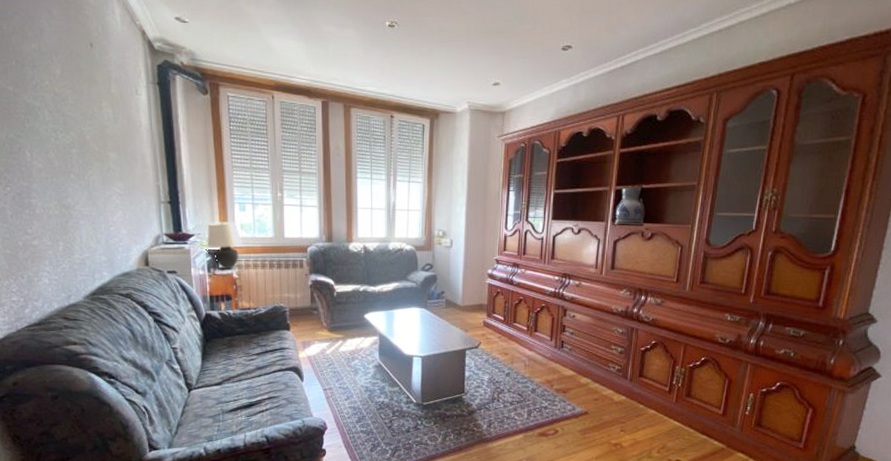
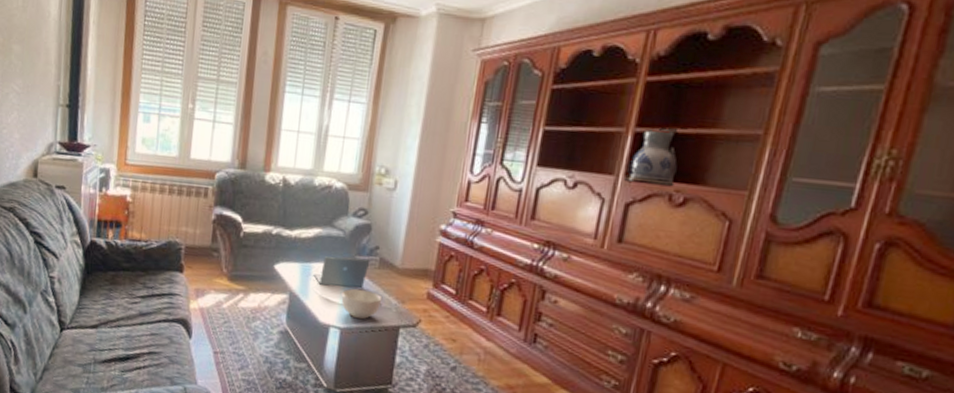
table lamp: present [207,222,242,269] -> none [102,132,142,190]
laptop: none [396,302,439,326] -> present [313,256,371,288]
bowl: none [420,325,451,348] -> present [341,288,383,320]

